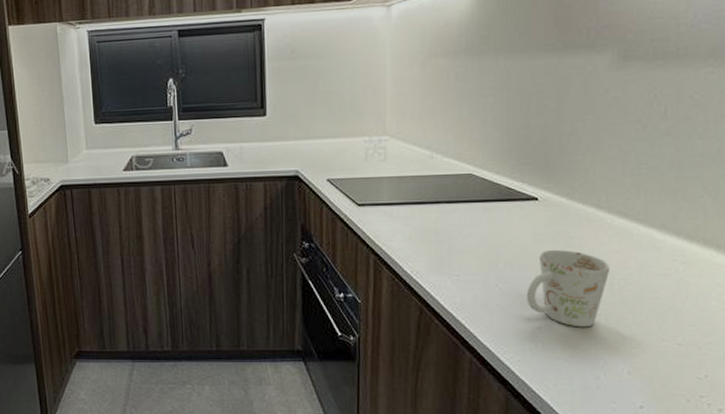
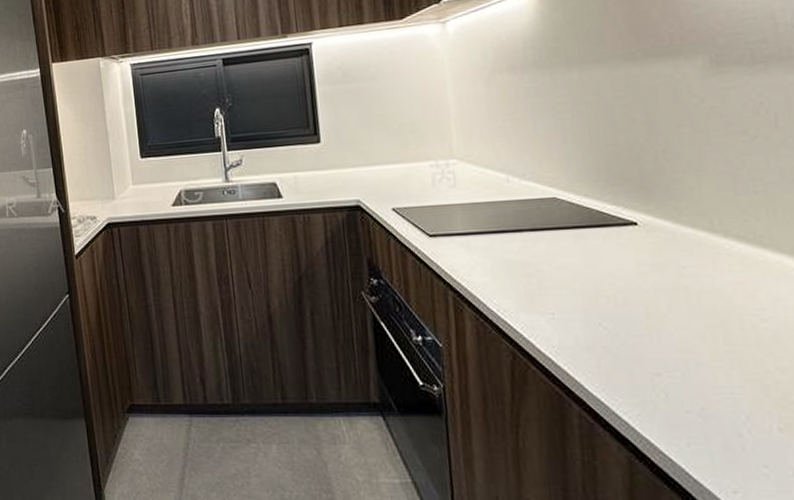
mug: present [526,249,611,328] -> none [637,281,737,374]

